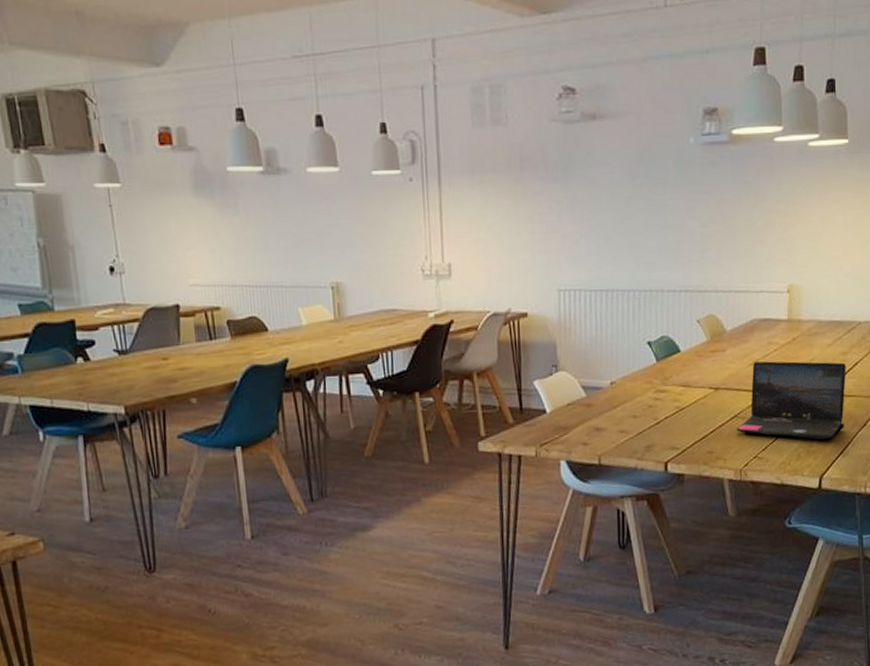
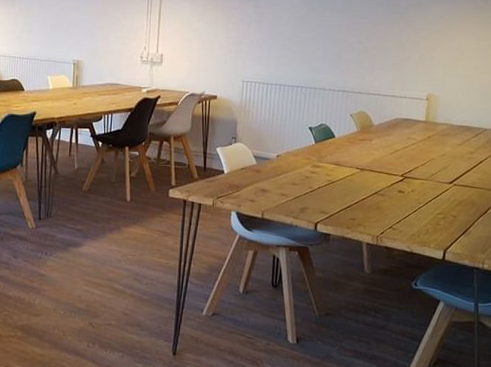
laptop: present [736,361,846,440] -> none [376,152,472,221]

